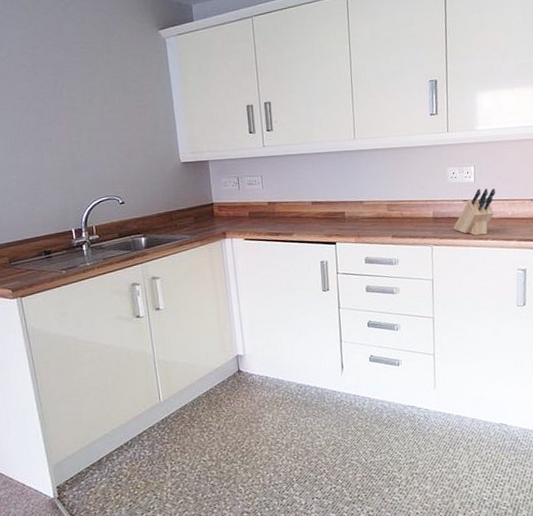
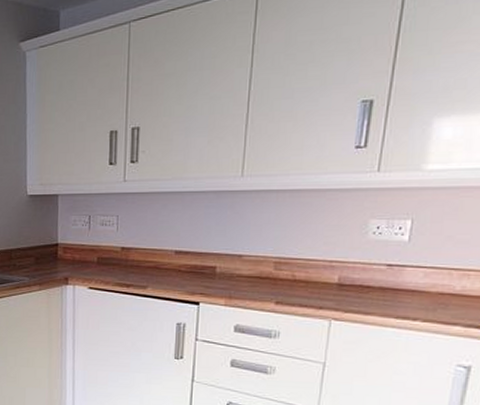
knife block: present [454,188,495,236] -> none [366,250,440,313]

